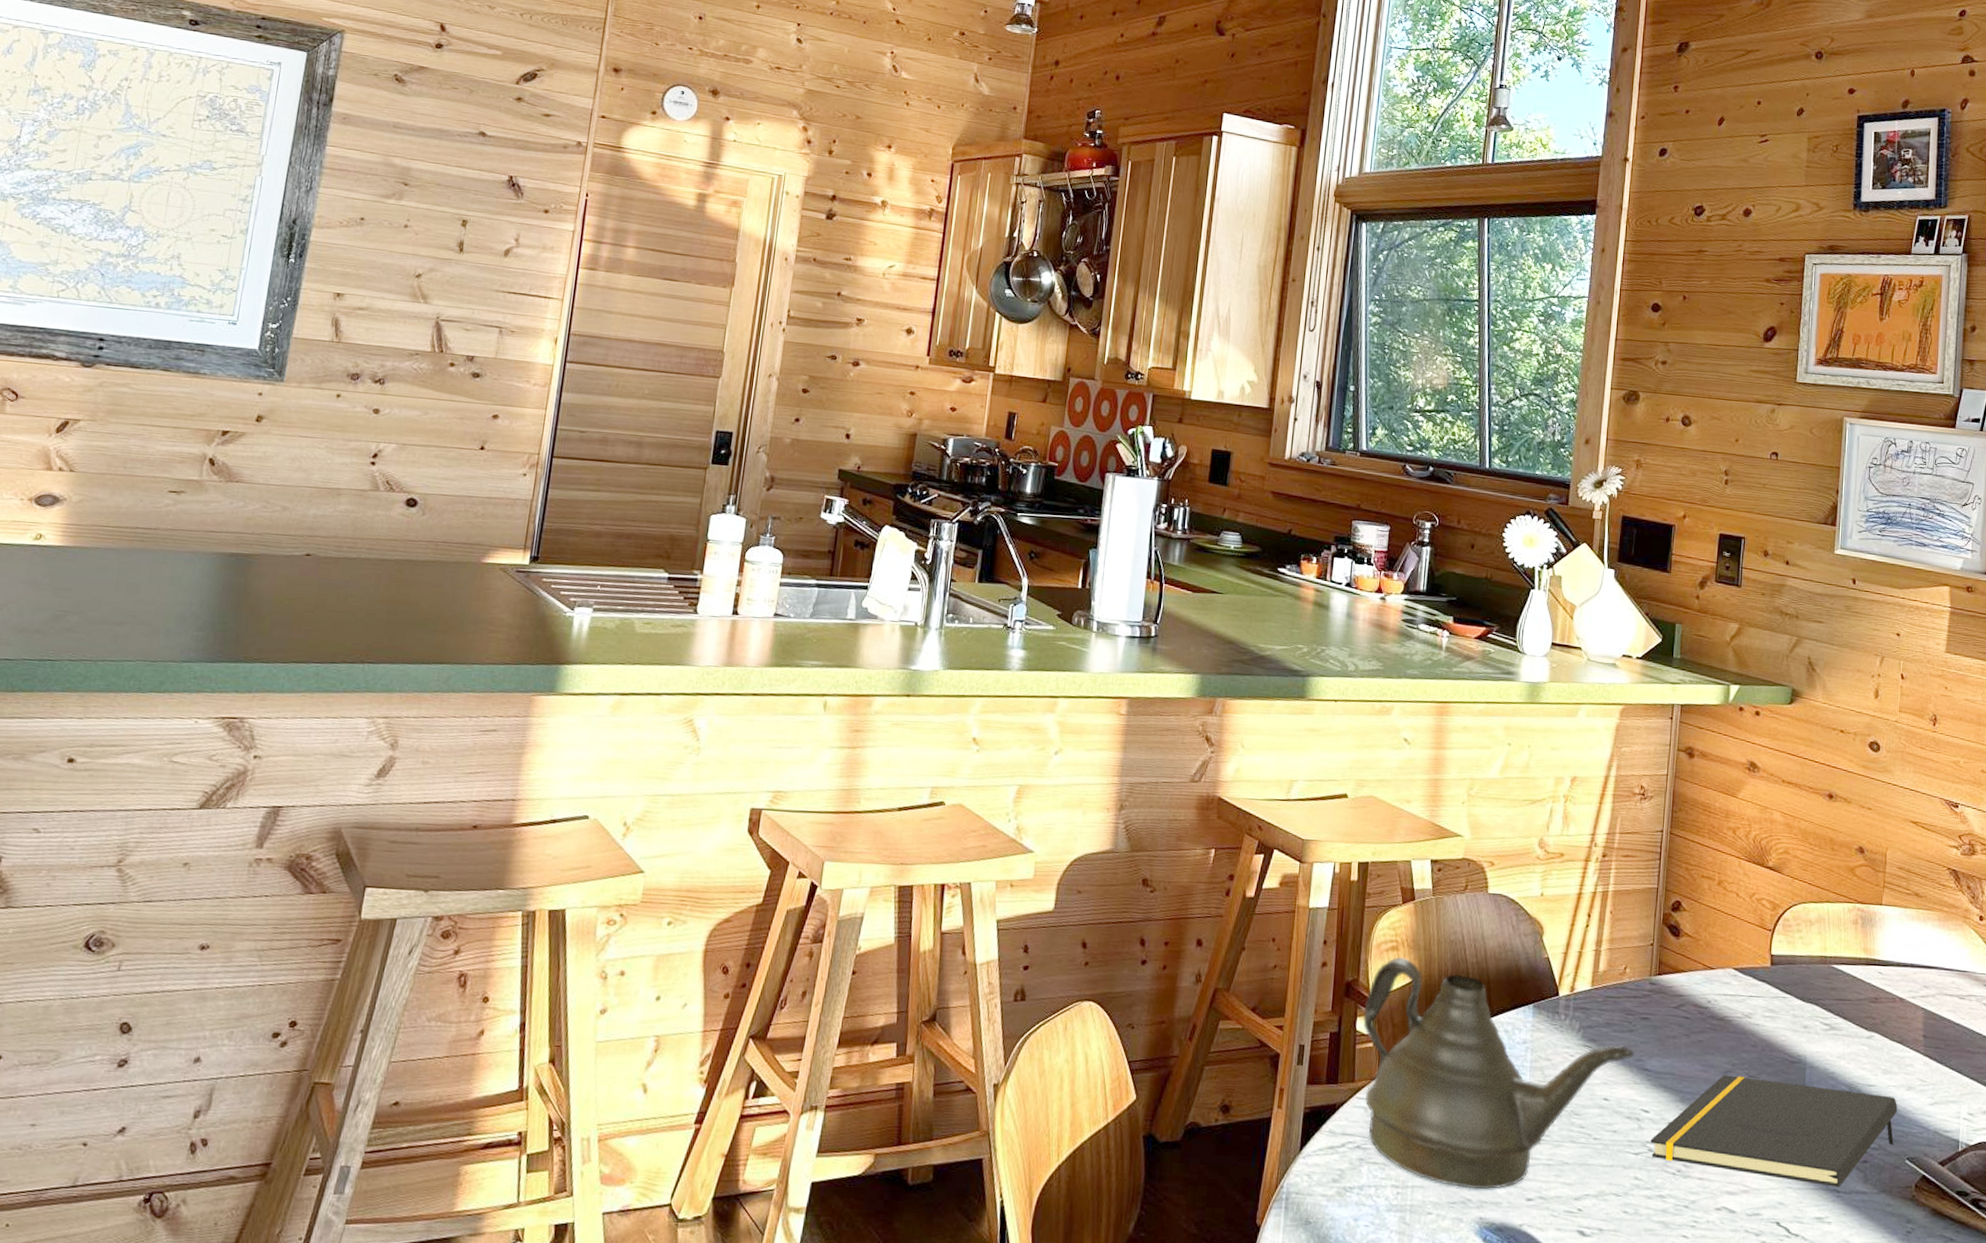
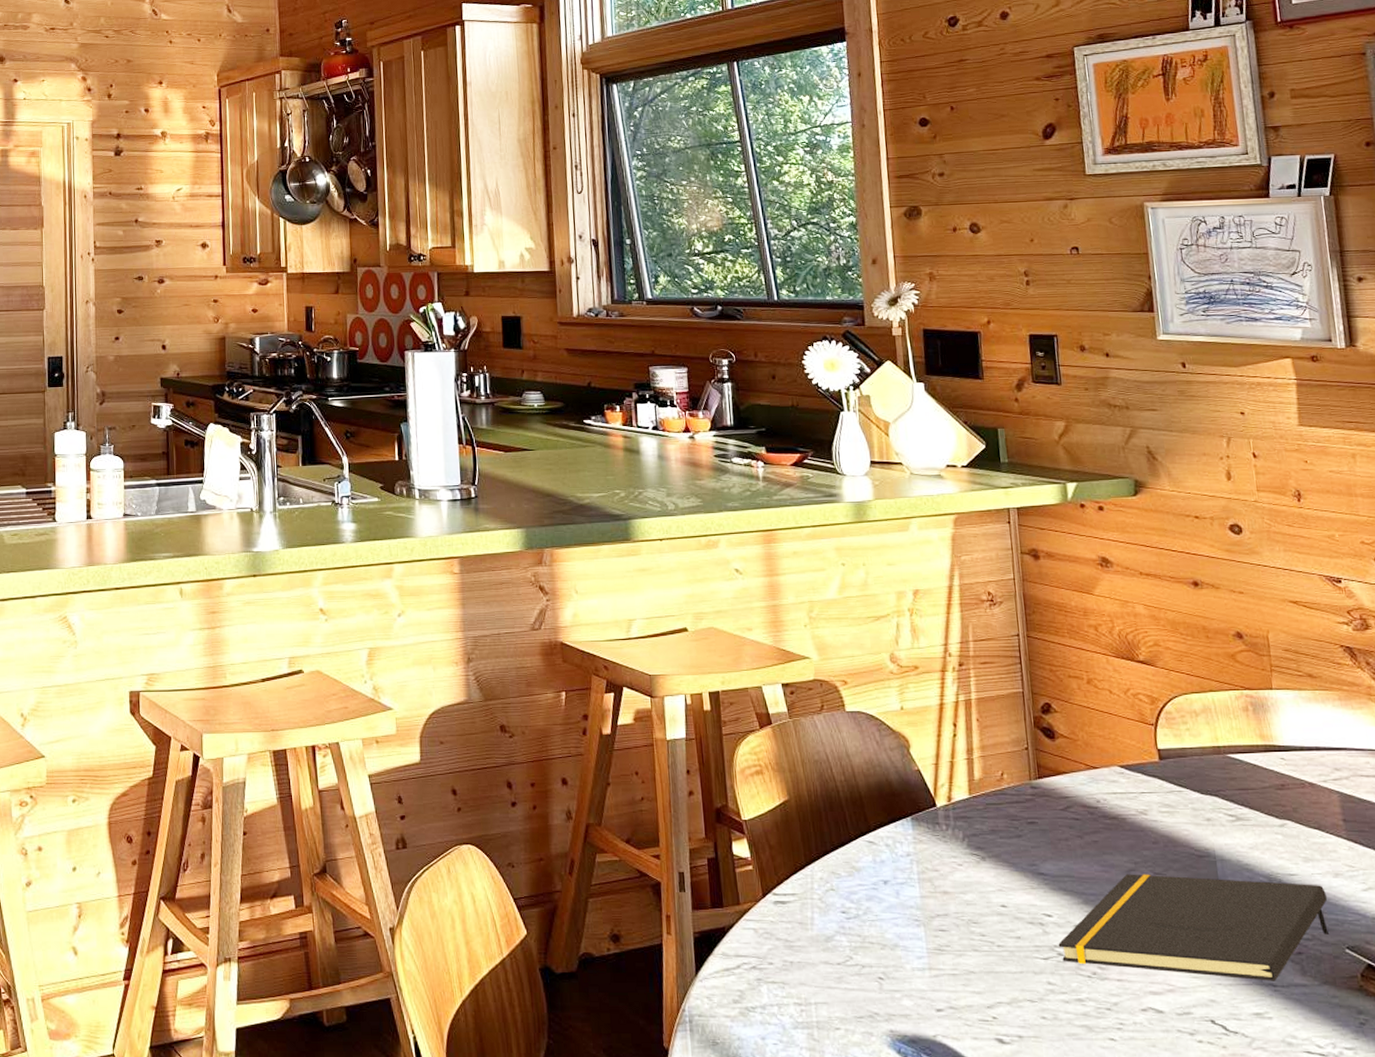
teapot: present [1362,956,1634,1190] -> none [737,780,1026,1003]

